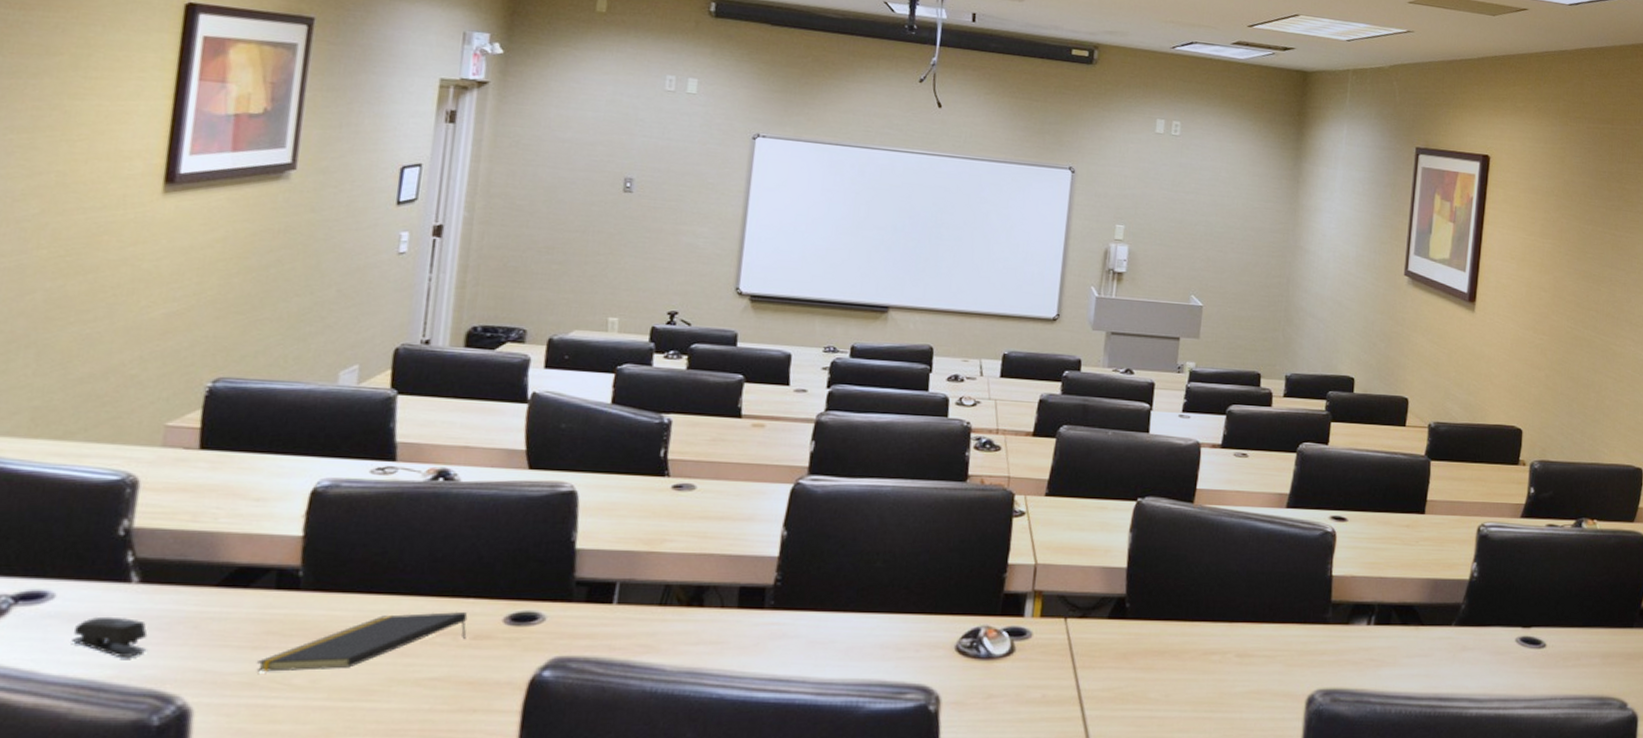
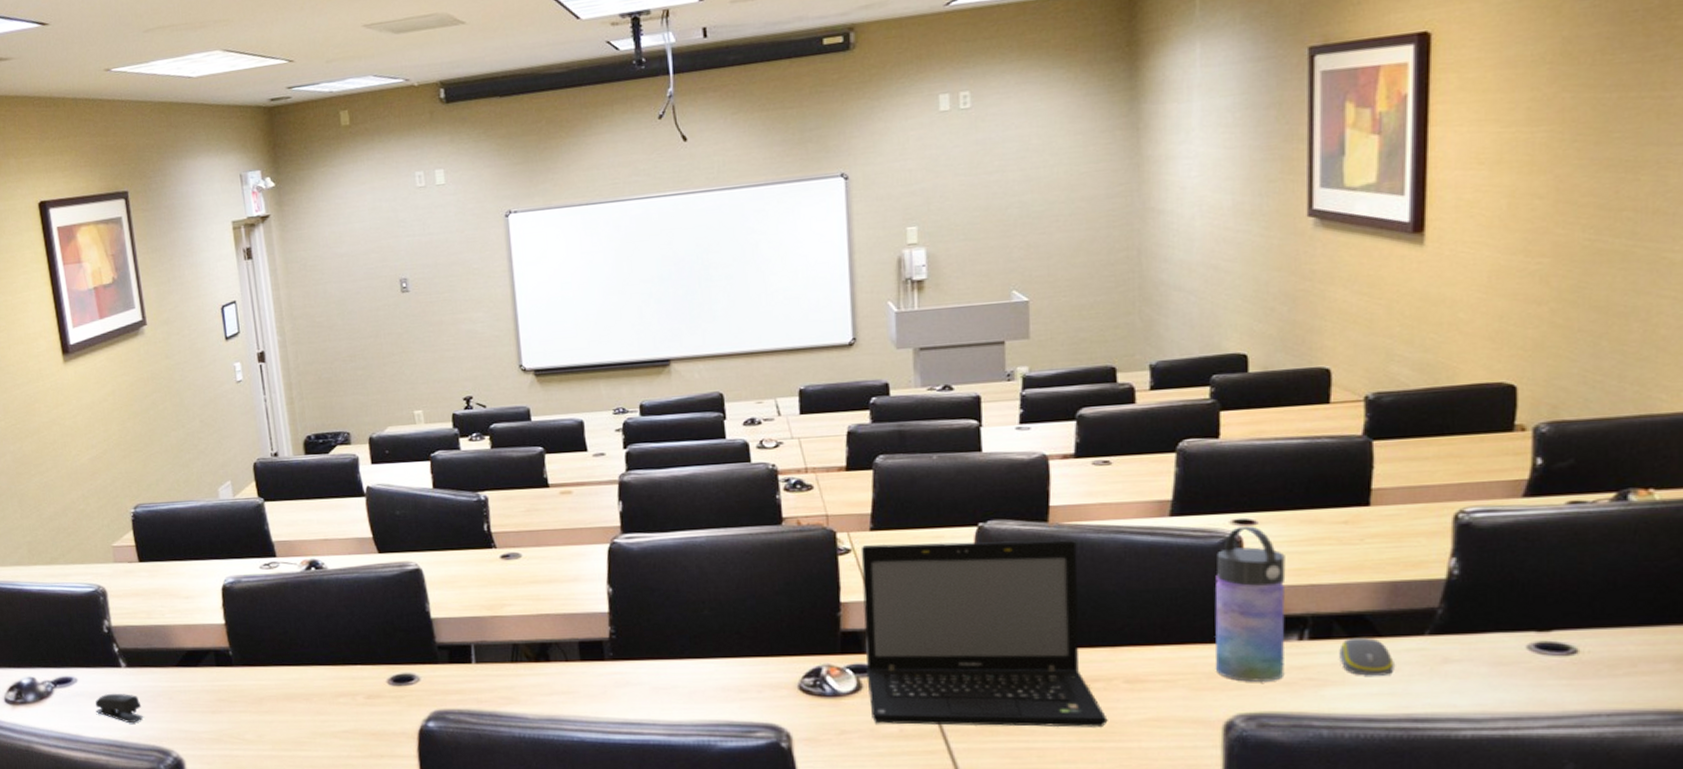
notepad: present [256,611,468,672] -> none [217,676,362,730]
laptop: none [1019,510,1219,698] -> present [860,539,1108,727]
water bottle: none [1305,522,1365,660] -> present [1215,526,1286,682]
computer mouse: none [1394,625,1430,659] -> present [1339,637,1394,676]

